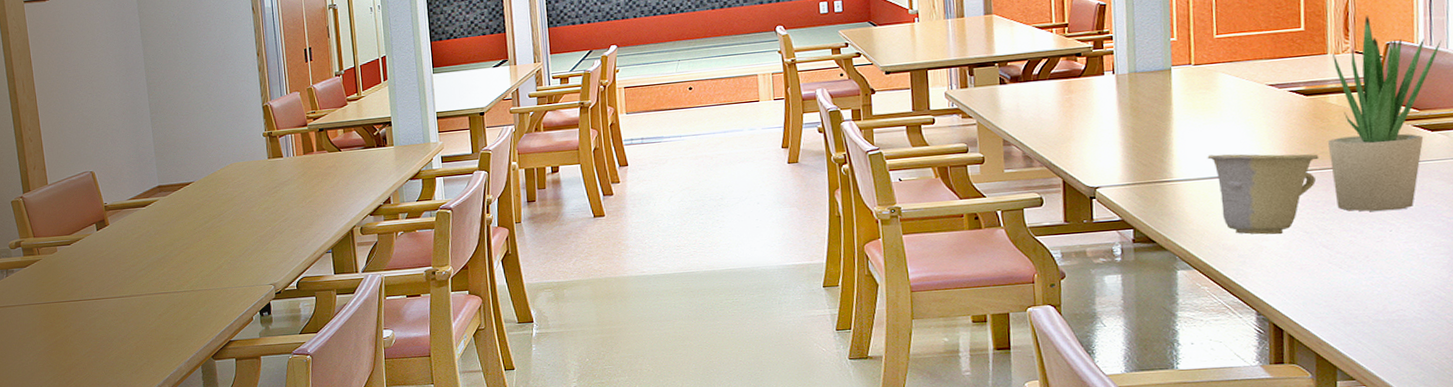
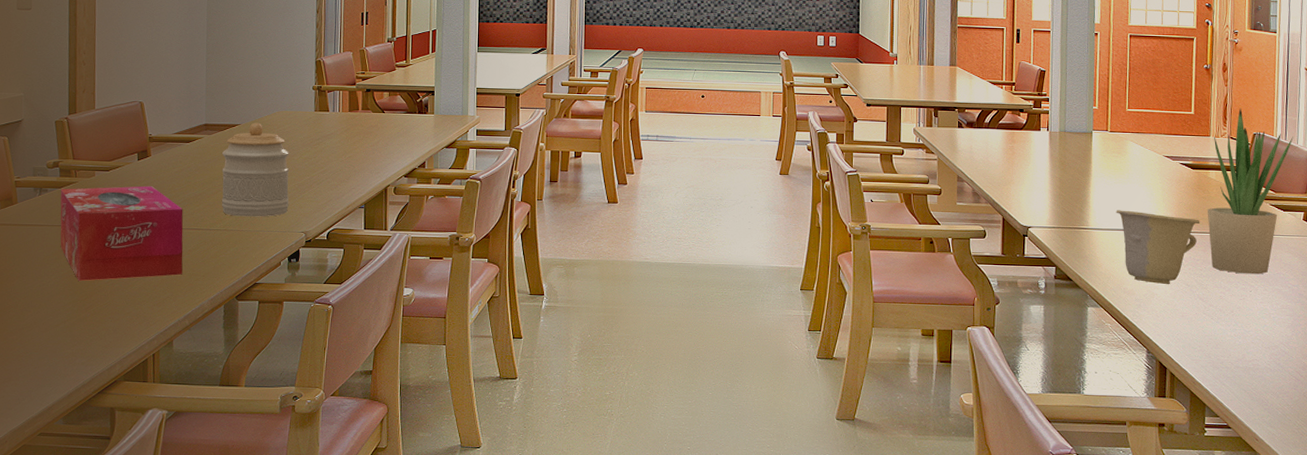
tissue box: none [26,255,156,356] -> present [60,186,184,281]
jar: none [179,177,254,276] -> present [221,122,290,217]

